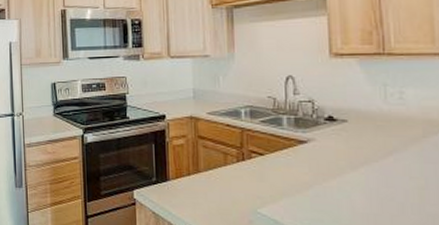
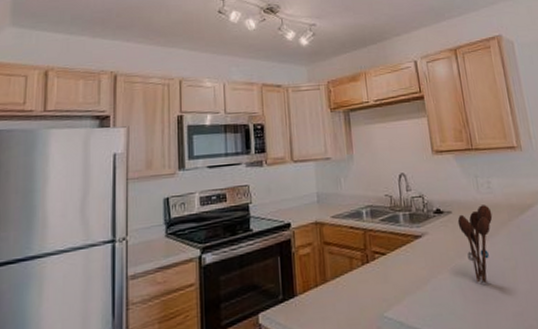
utensil holder: none [354,117,401,199] -> present [457,205,493,284]

